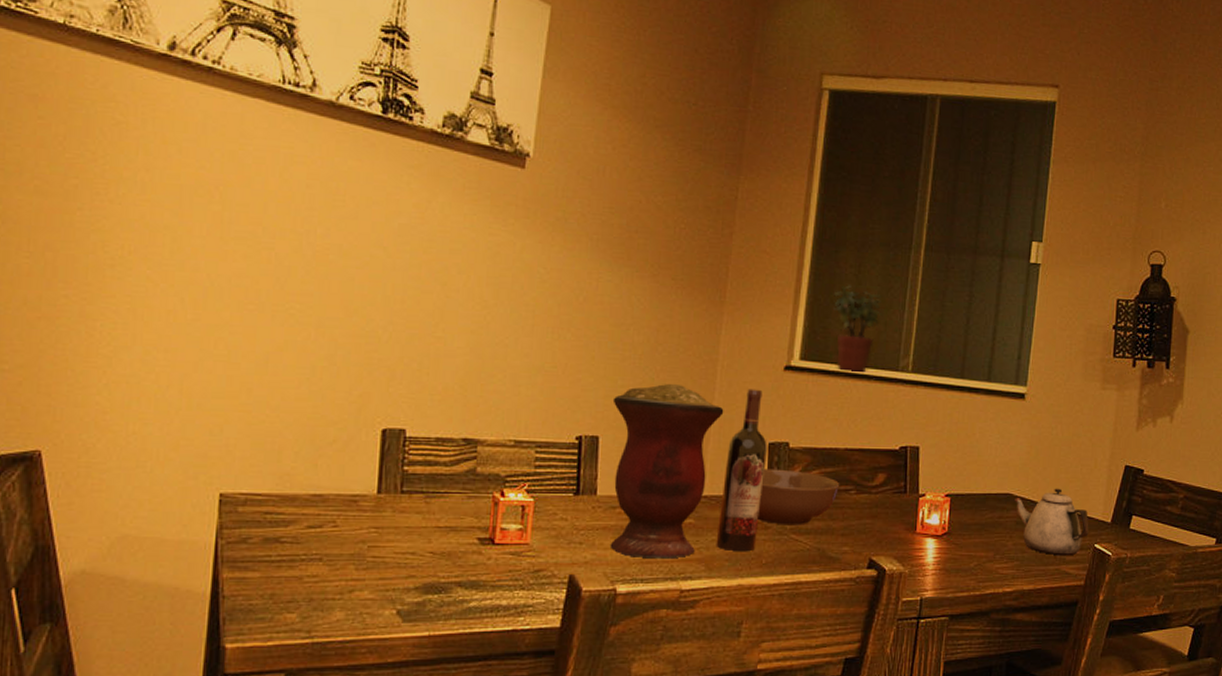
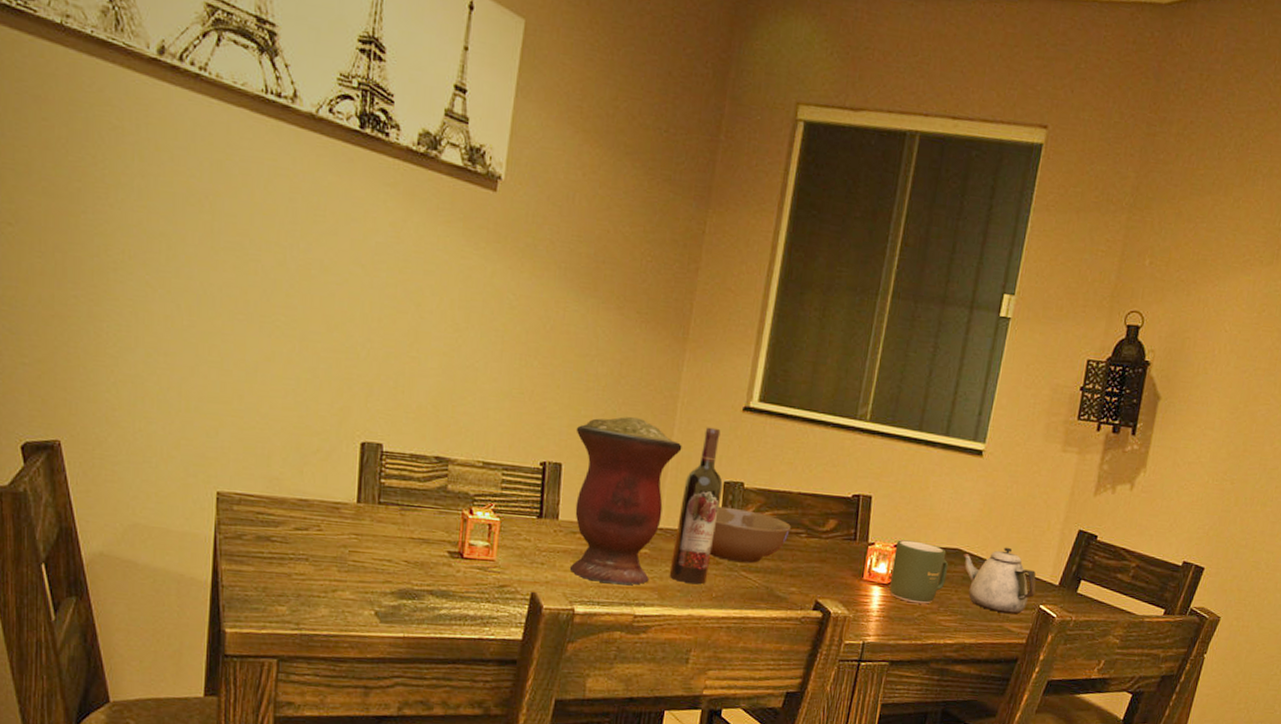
potted plant: present [833,285,883,373] -> none [795,328,845,419]
mug: none [943,489,1001,553] -> present [889,540,949,604]

